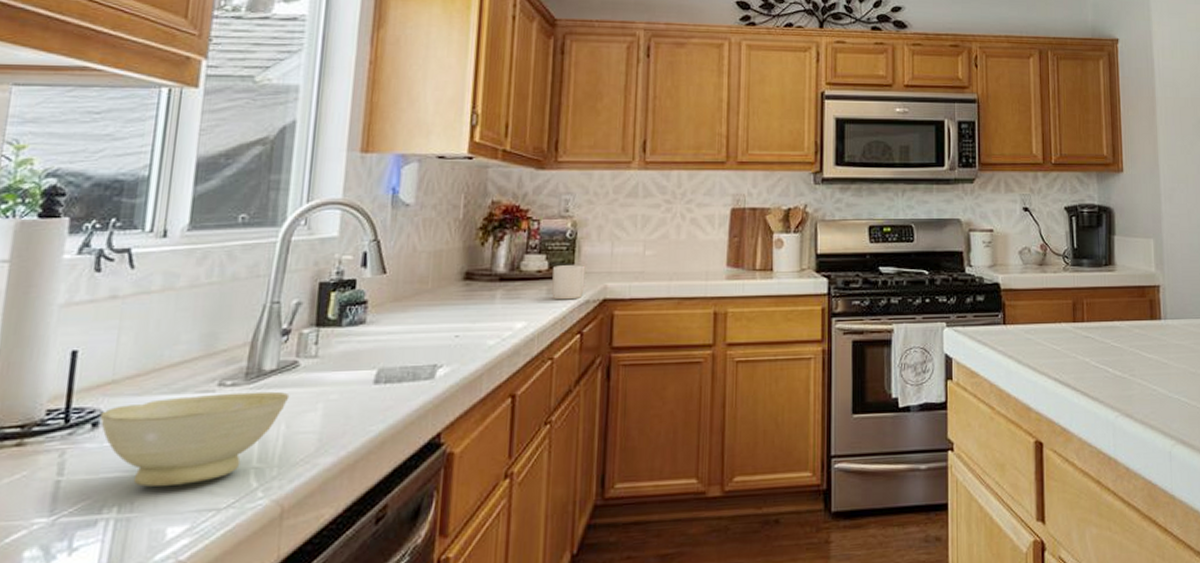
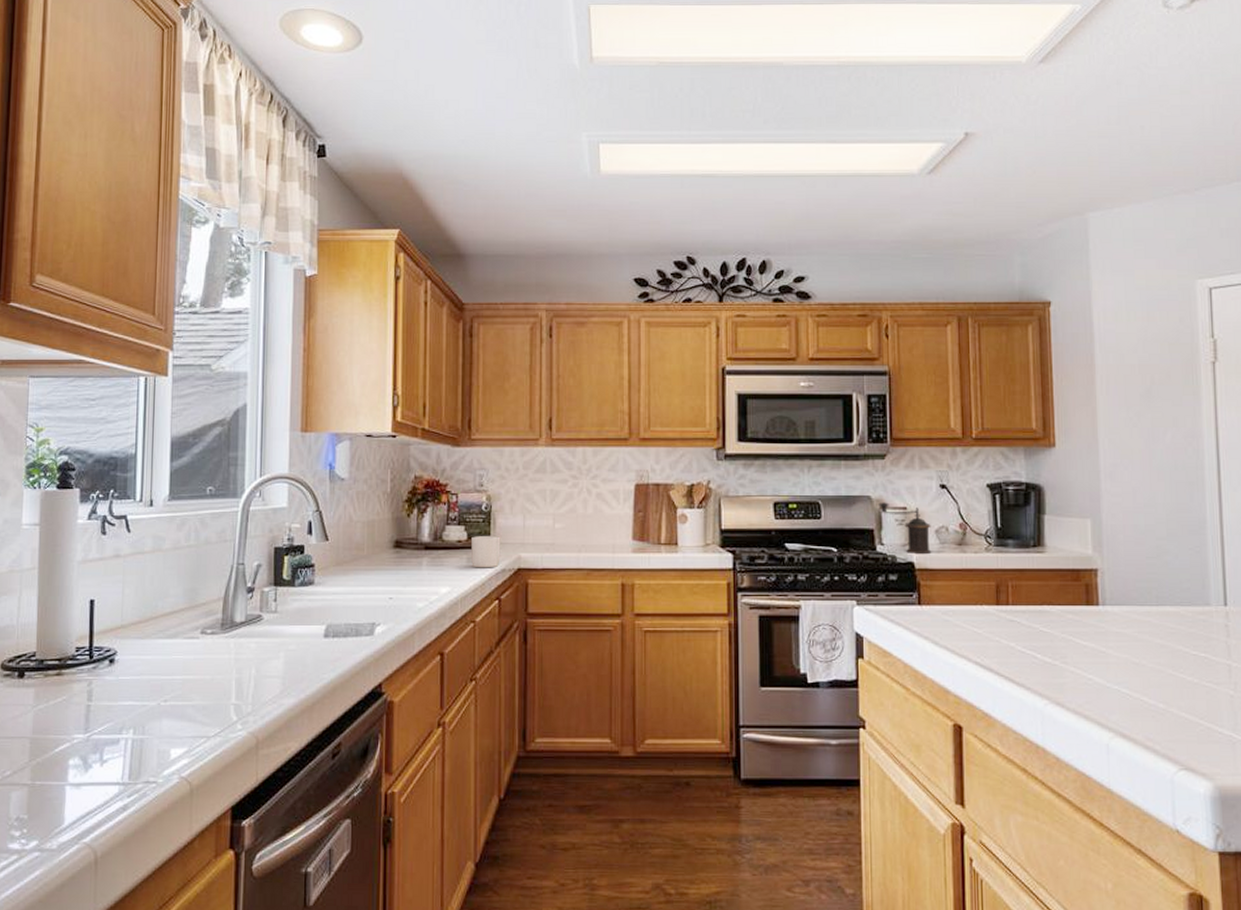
bowl: present [99,391,290,487] -> none [114,640,257,715]
coffee grinder: none [967,225,1016,276] -> present [878,502,932,555]

